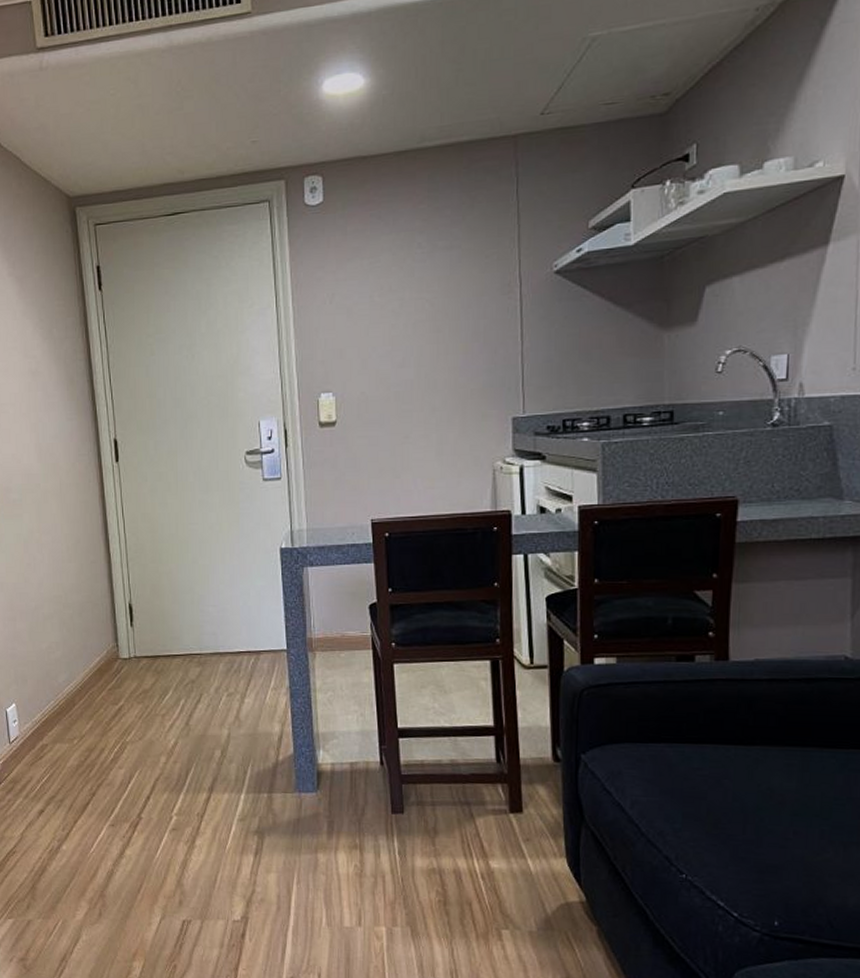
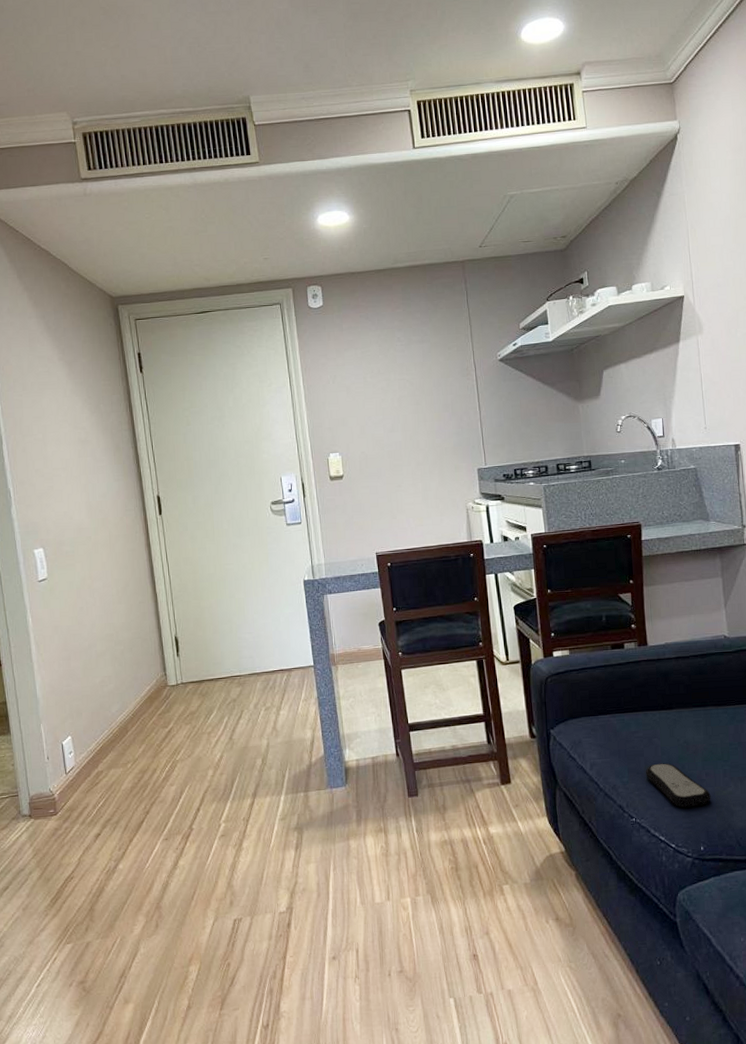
remote control: none [706,811,798,871] -> present [645,763,711,808]

